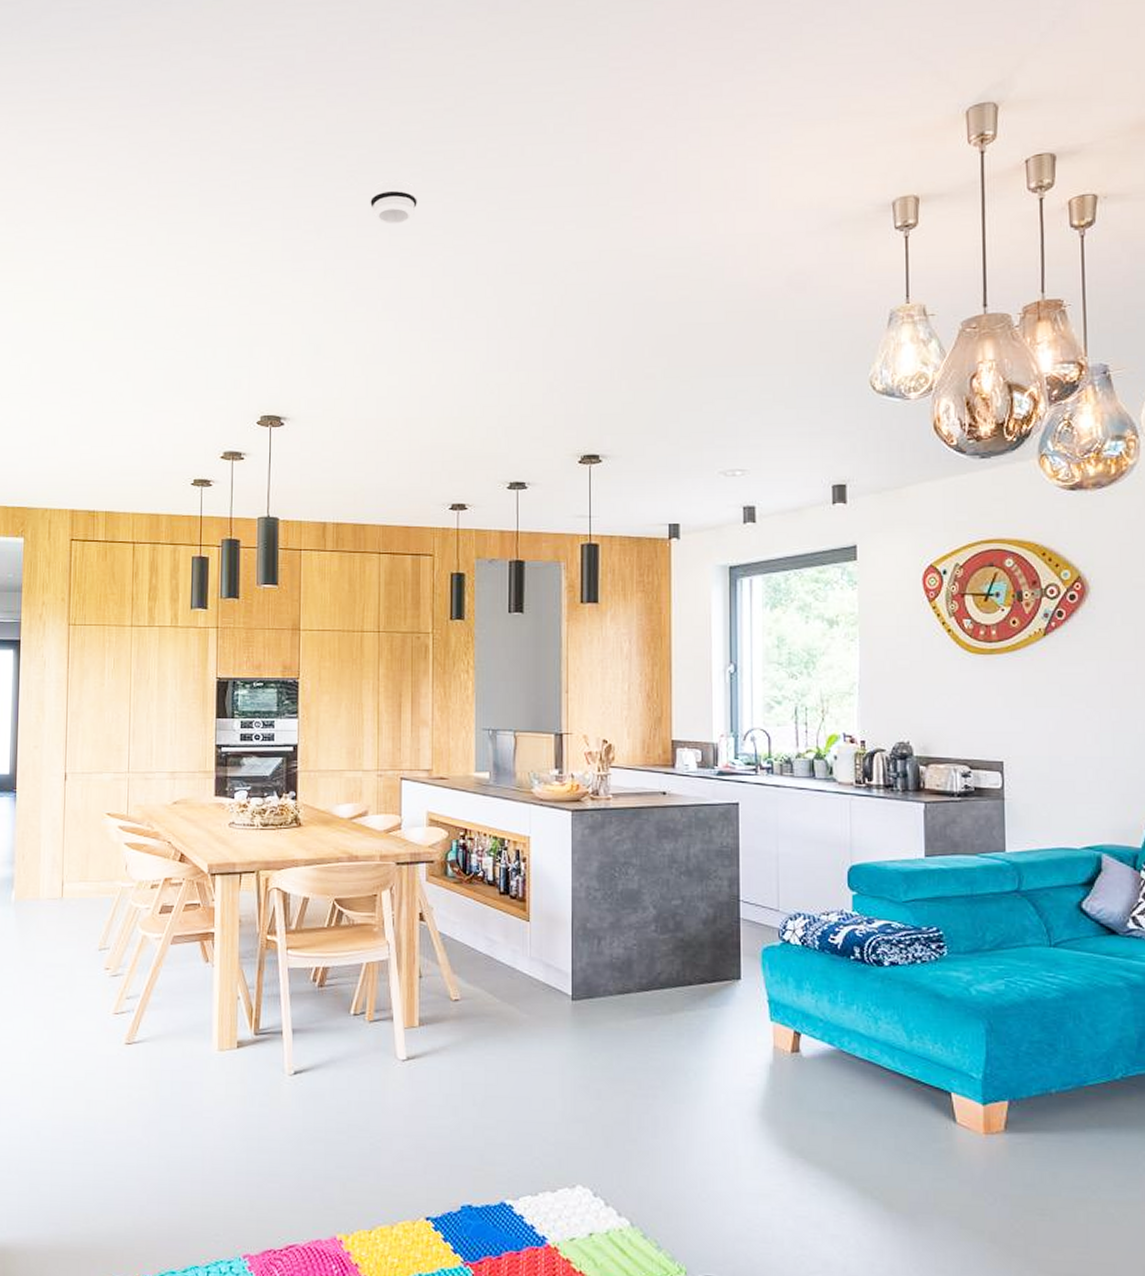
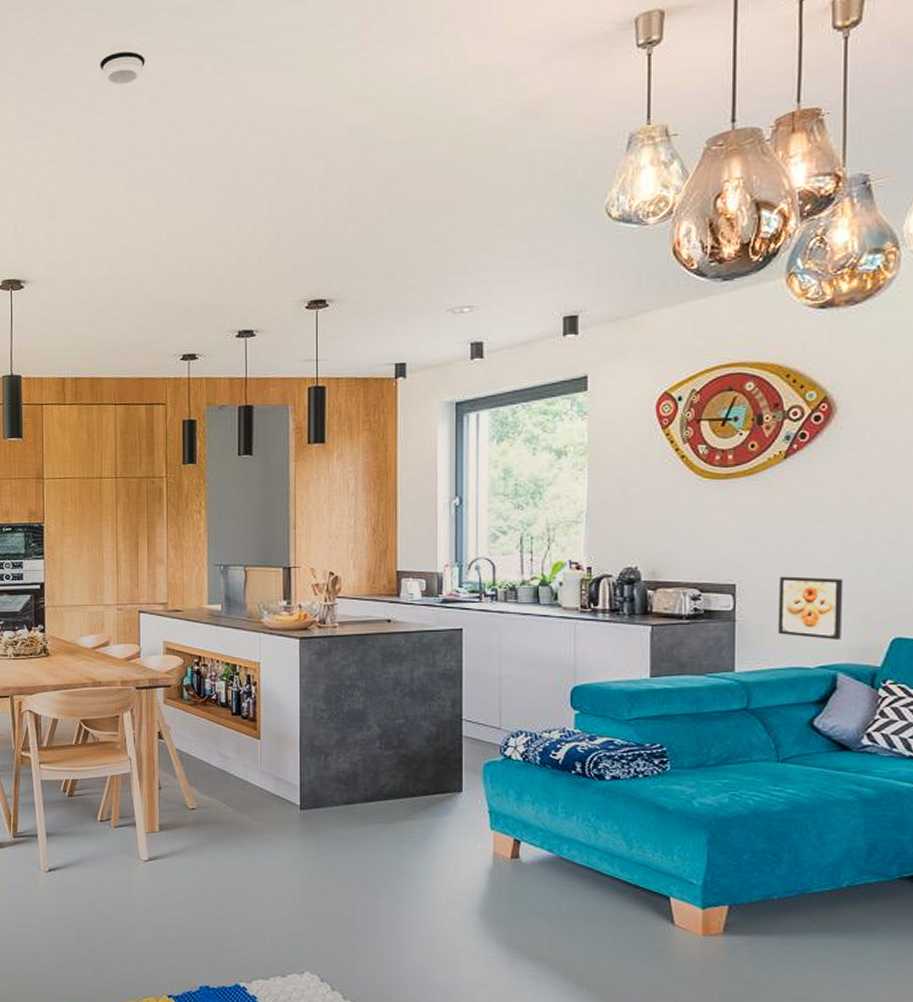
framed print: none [1044,754,1104,820] -> present [777,576,843,639]

